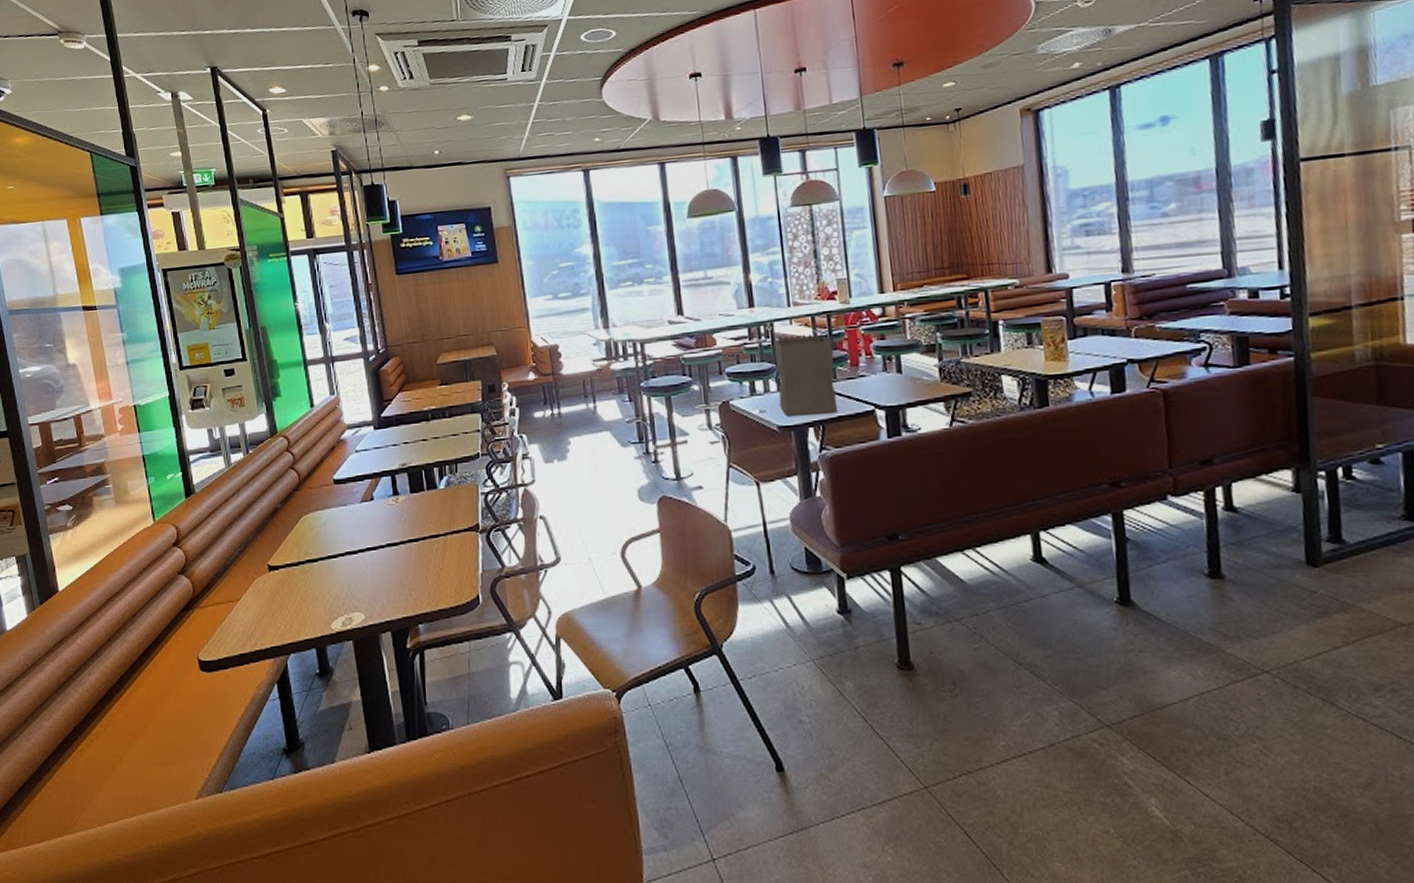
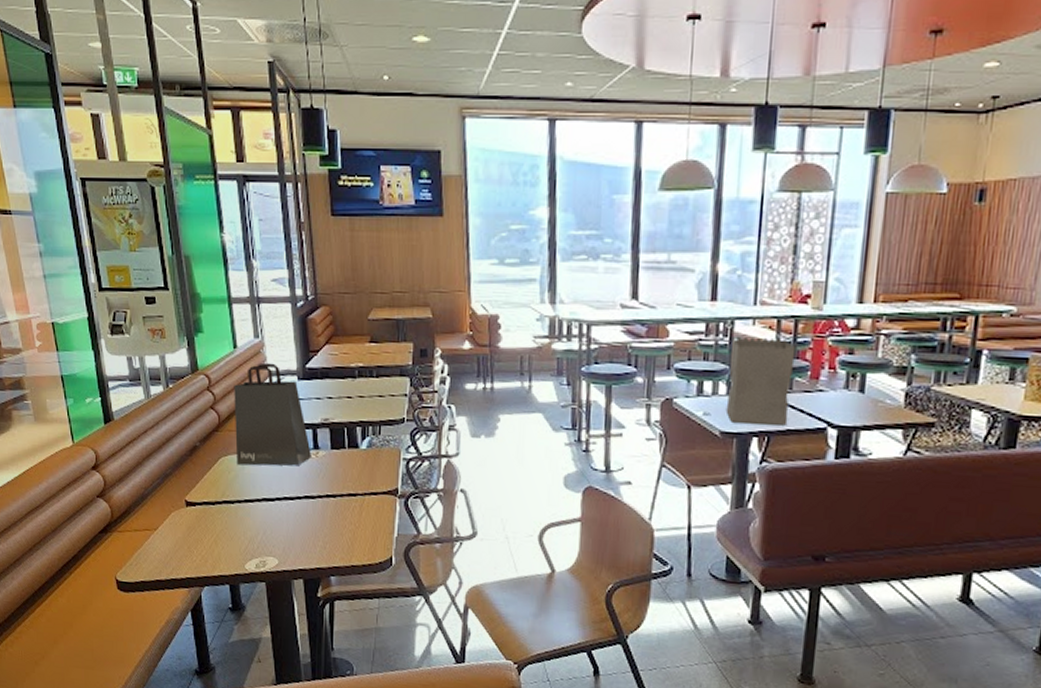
shopping bag: none [312,416,392,521] -> present [234,362,311,466]

